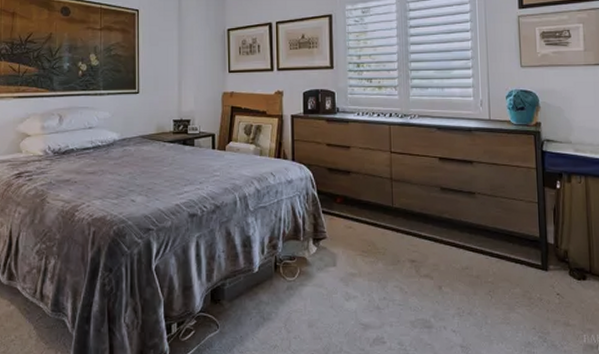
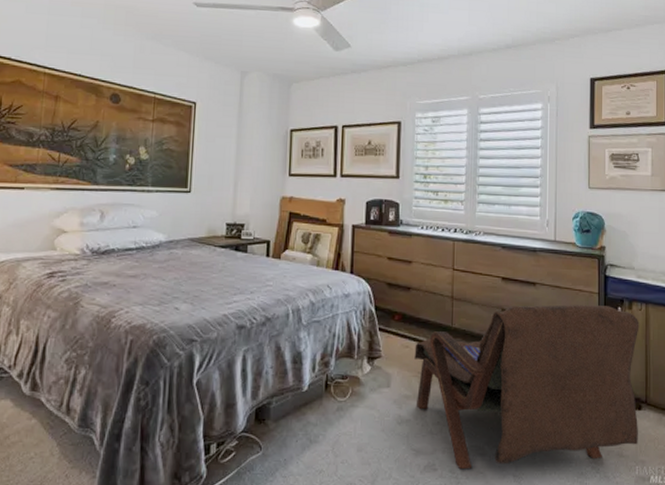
armchair: none [358,180,584,342] -> present [414,305,639,470]

